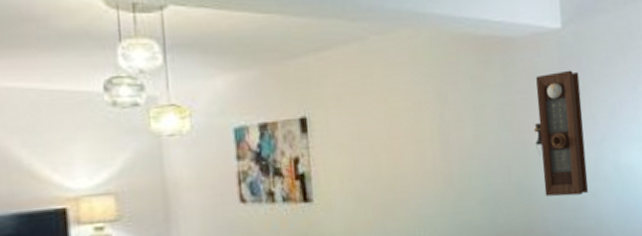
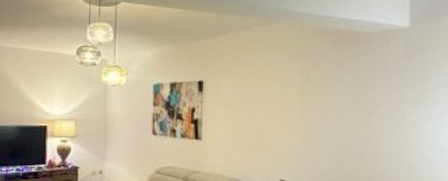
pendulum clock: present [533,70,589,197] -> none [378,60,424,159]

